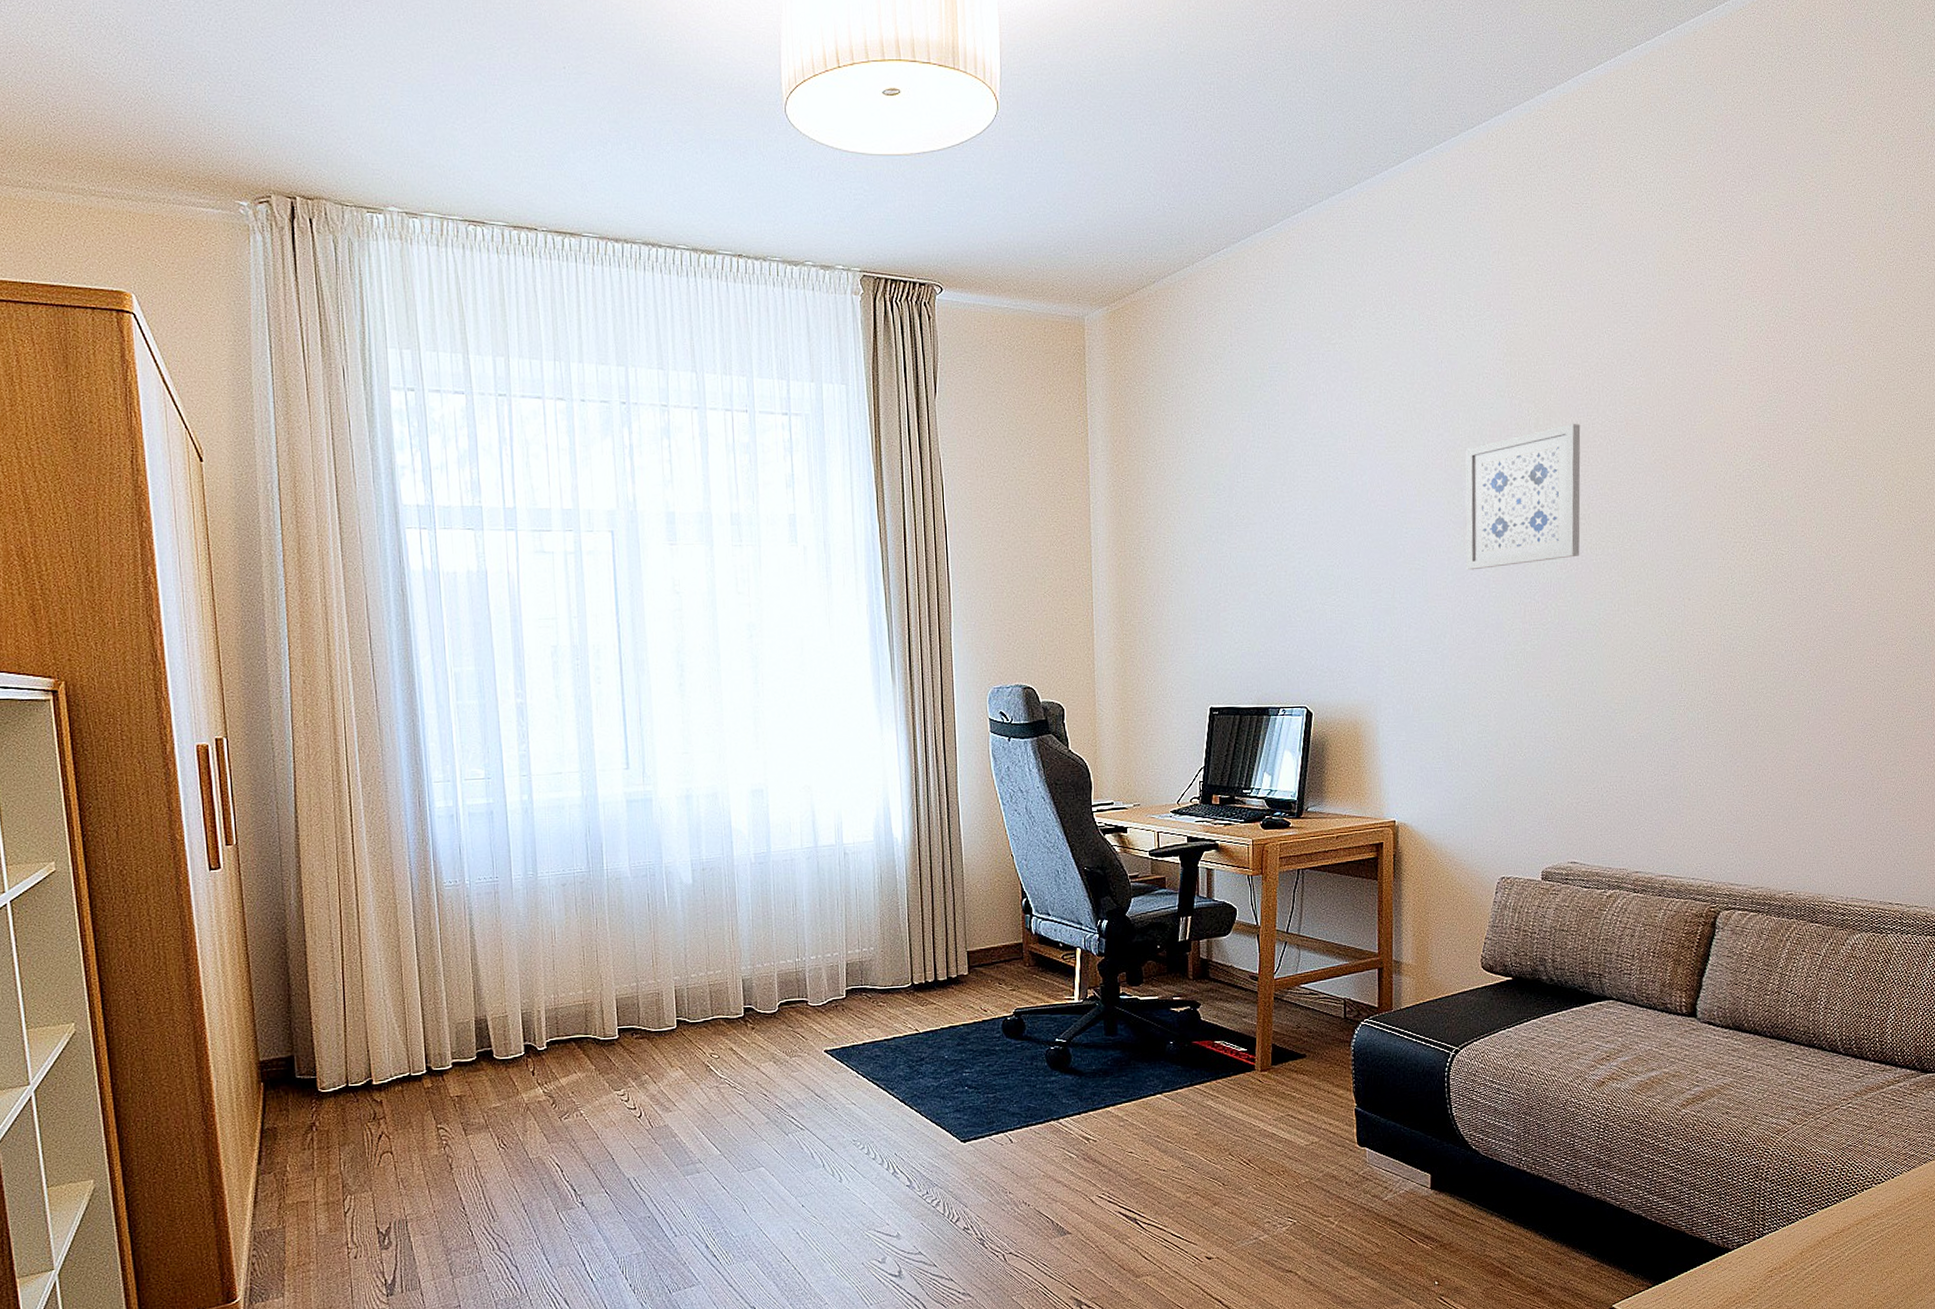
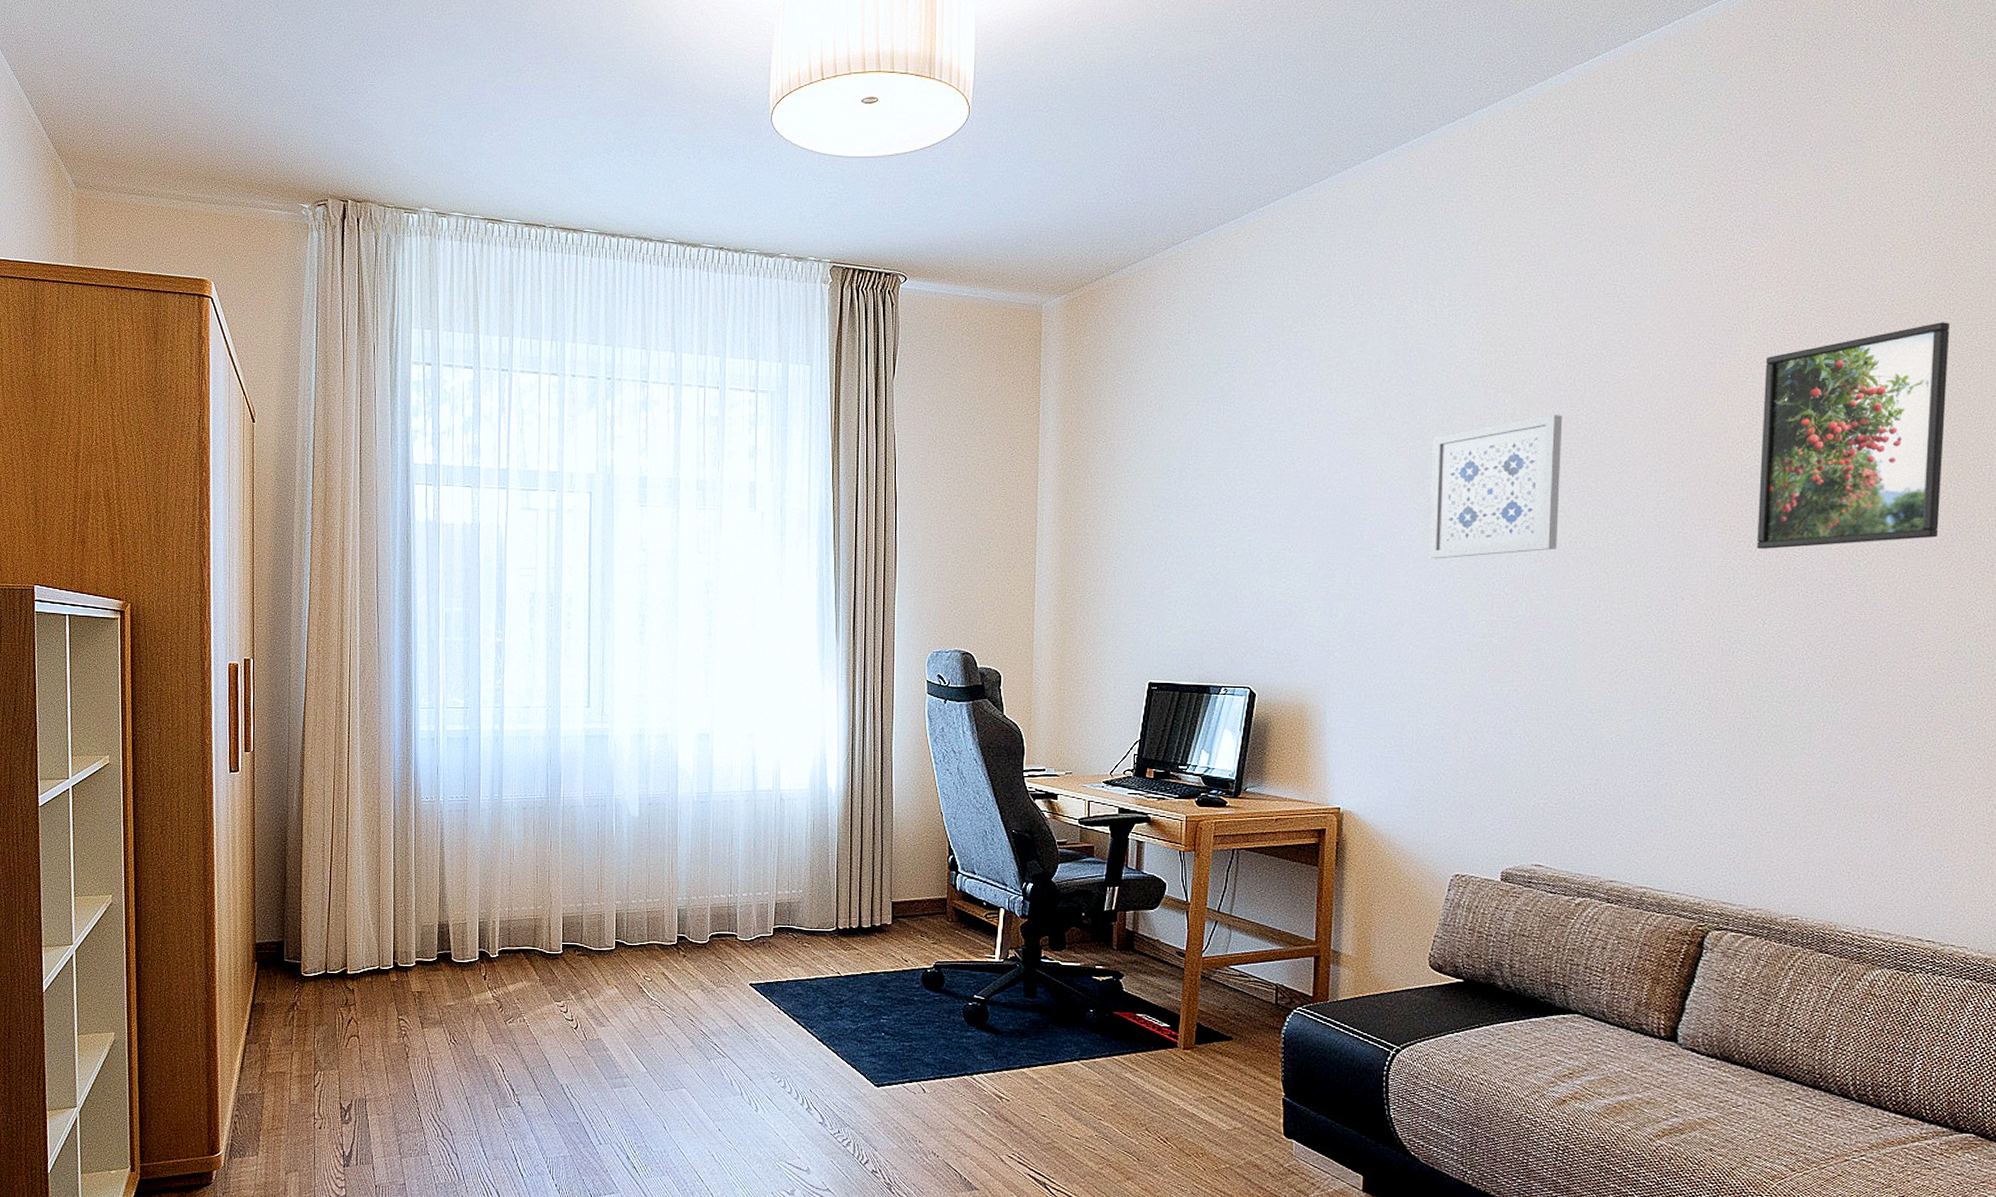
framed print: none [1750,329,1903,549] -> present [1757,322,1950,549]

